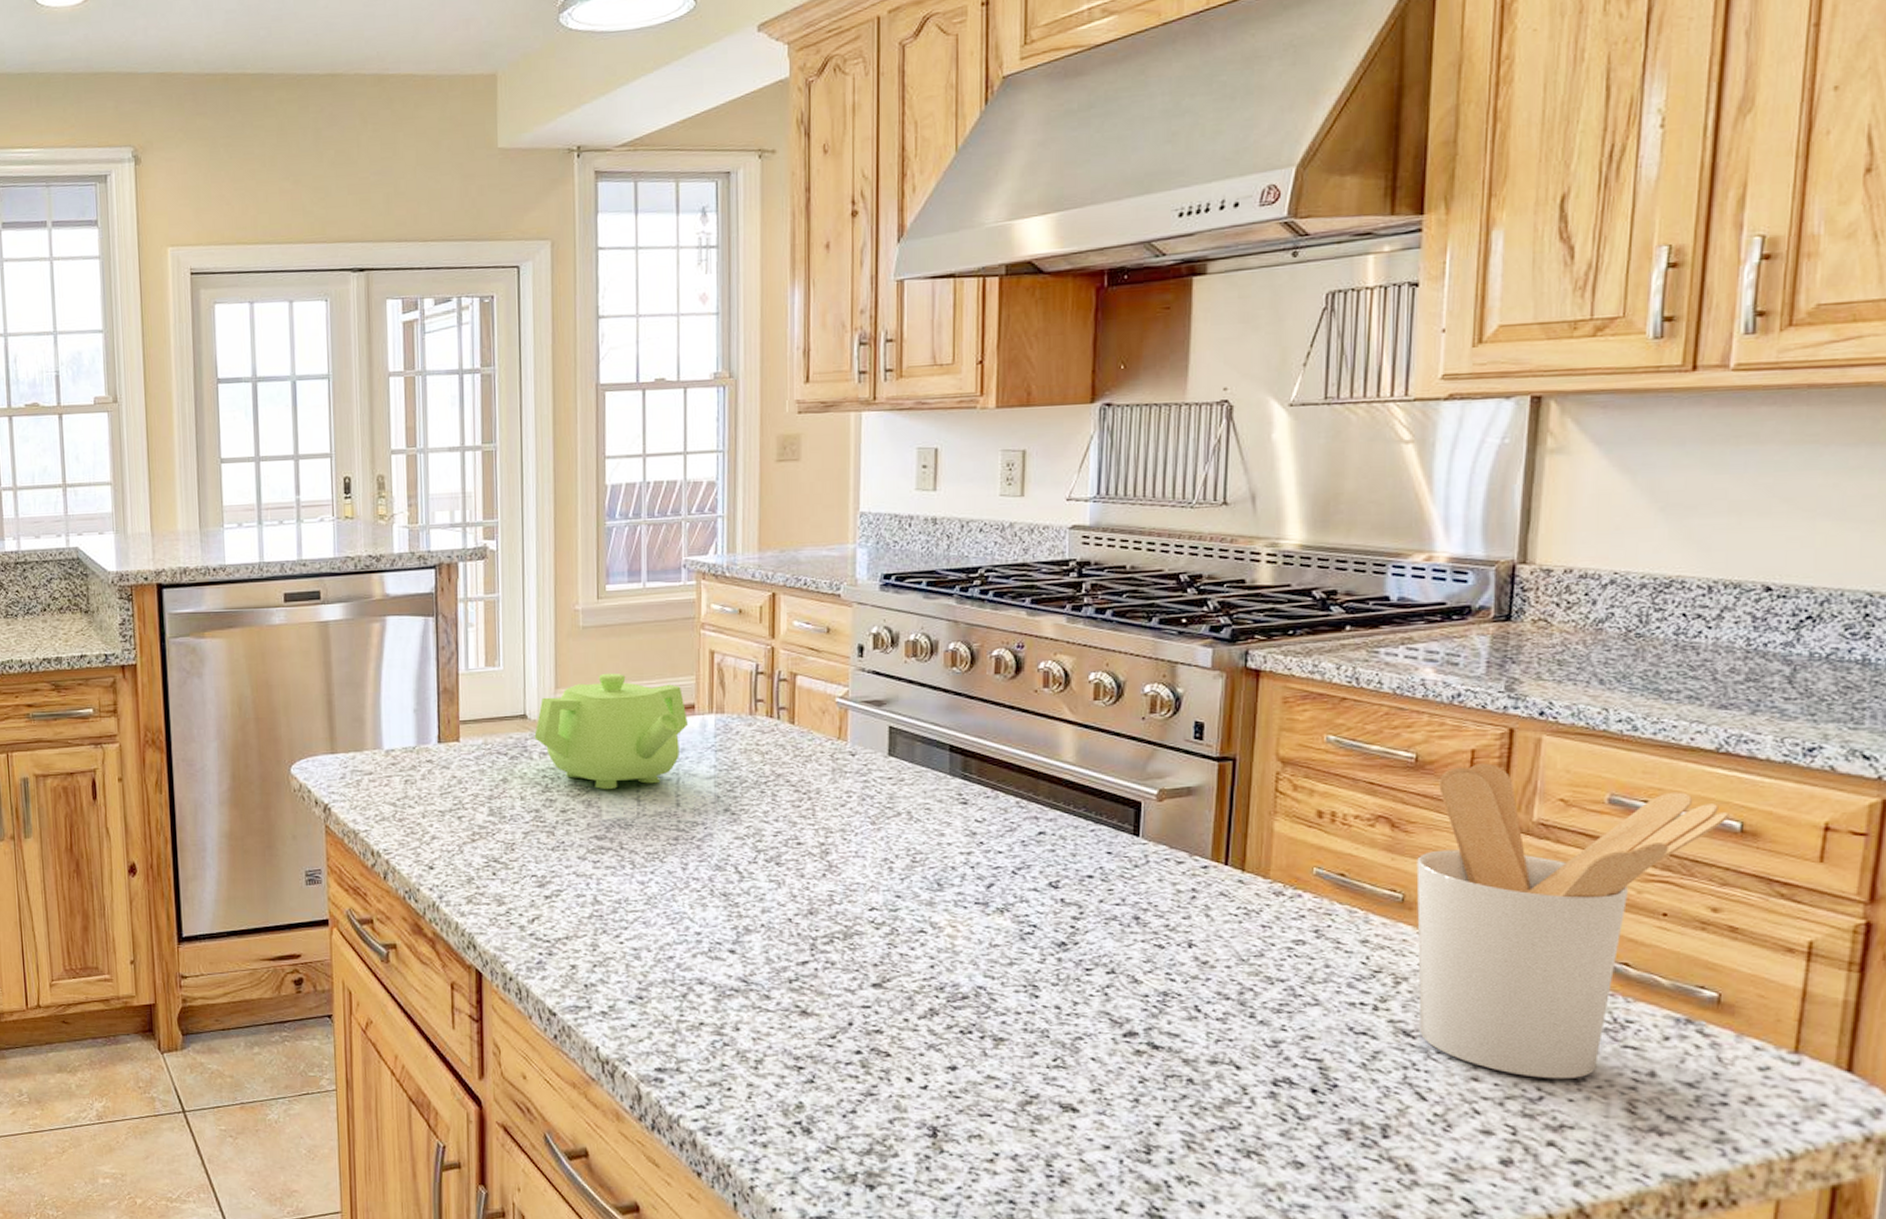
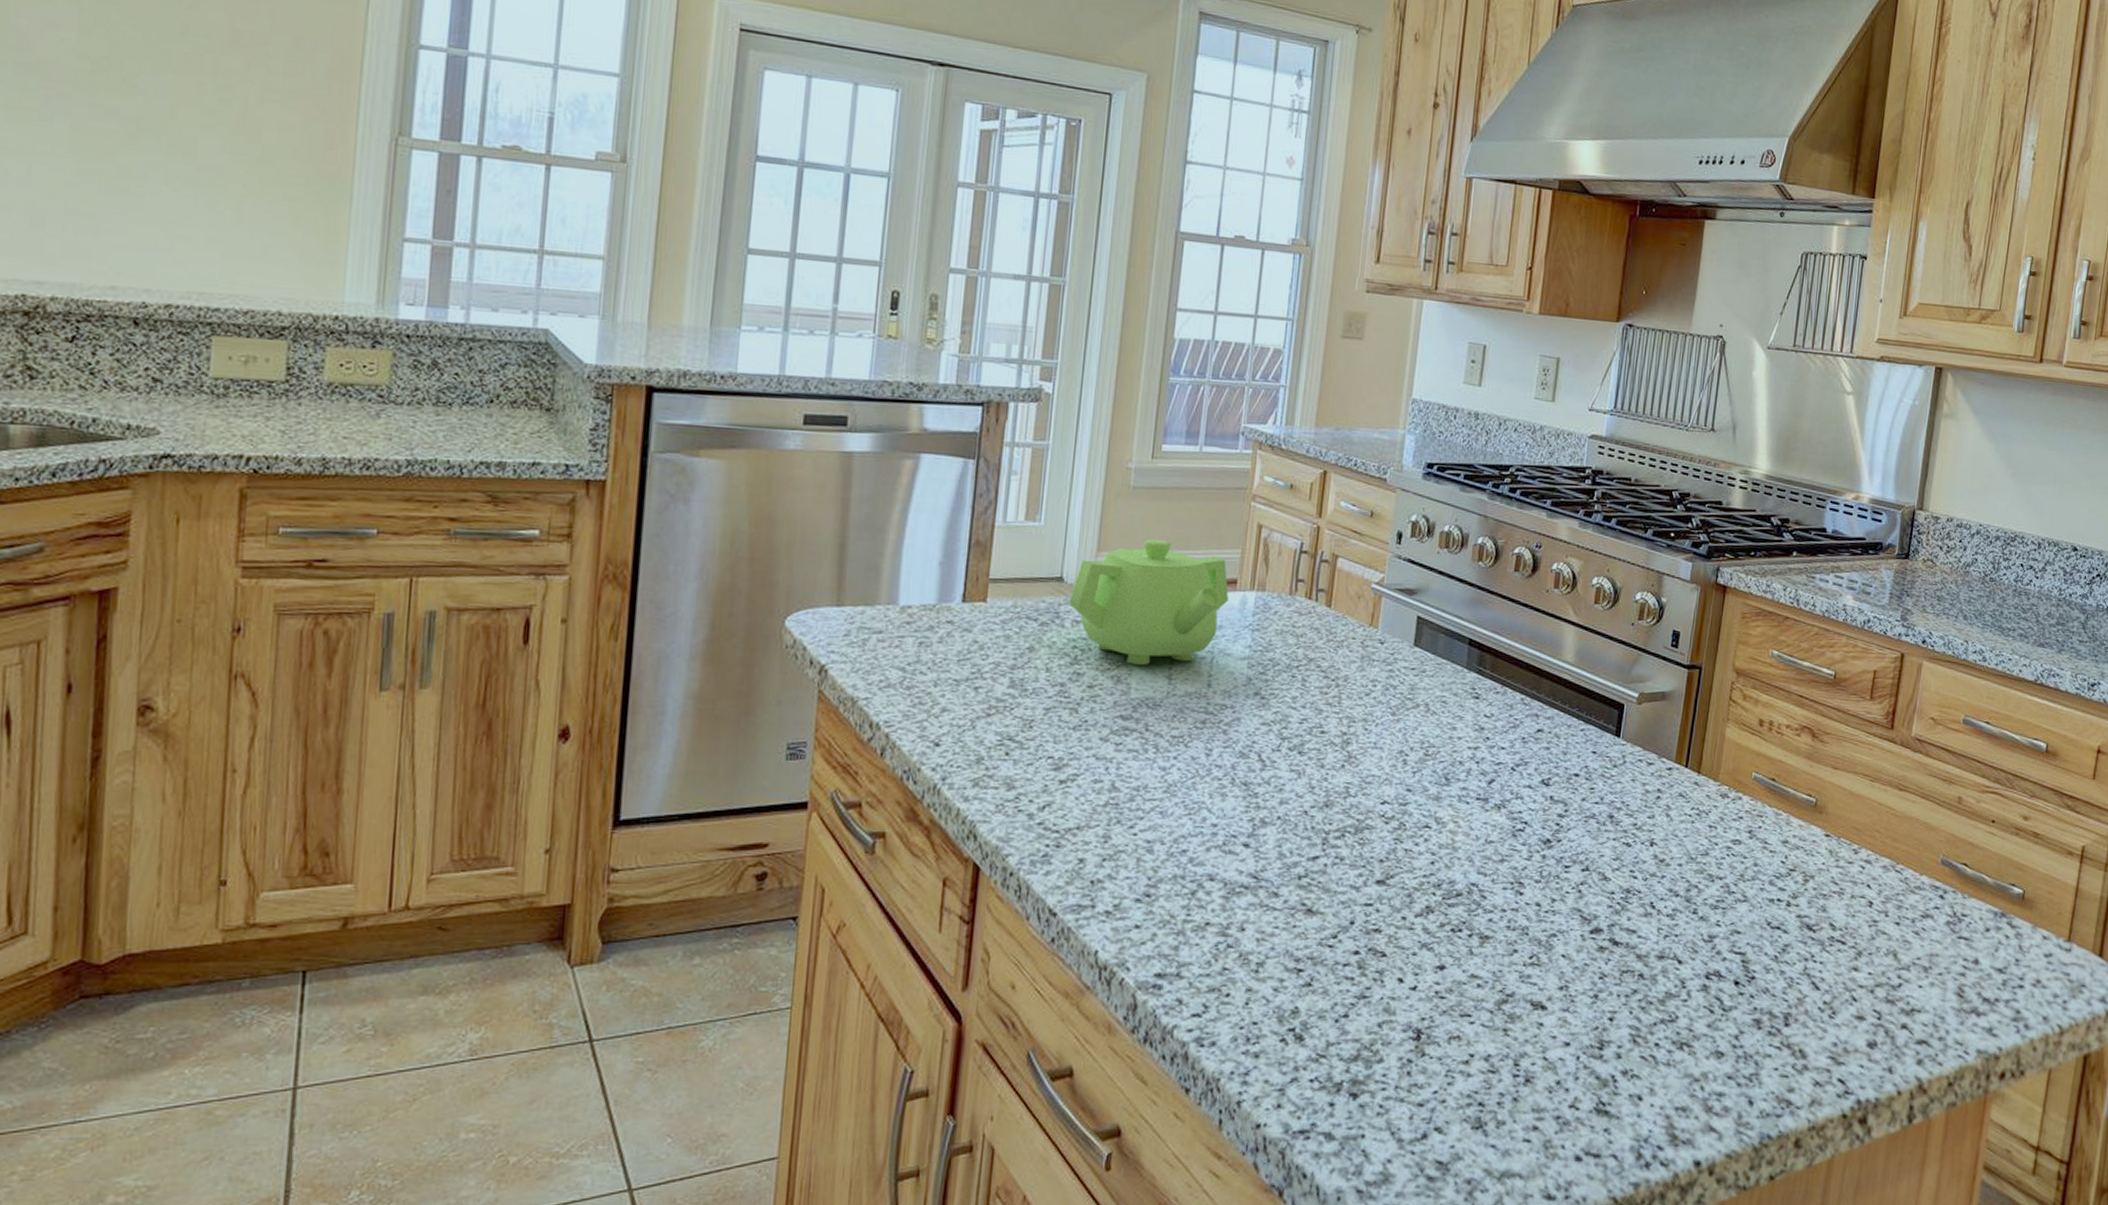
utensil holder: present [1416,763,1729,1080] -> none [1819,683,2040,968]

